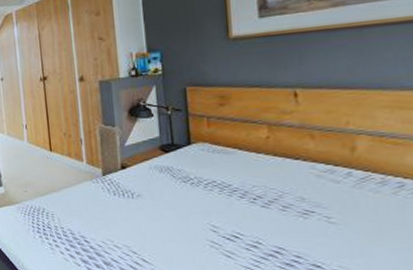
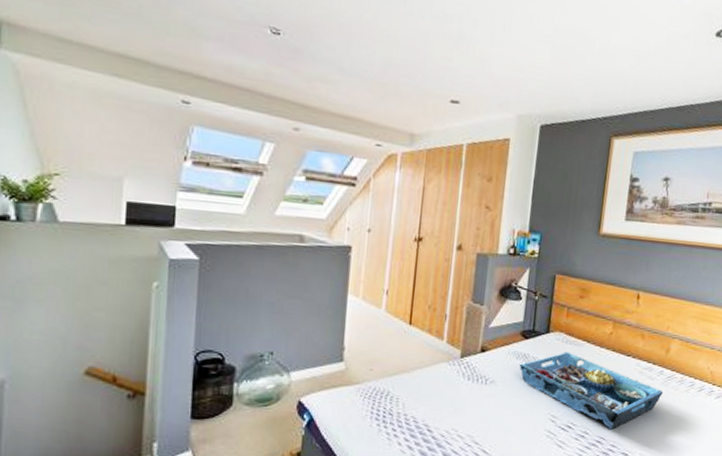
serving tray: none [163,161,357,239] -> present [519,351,663,430]

